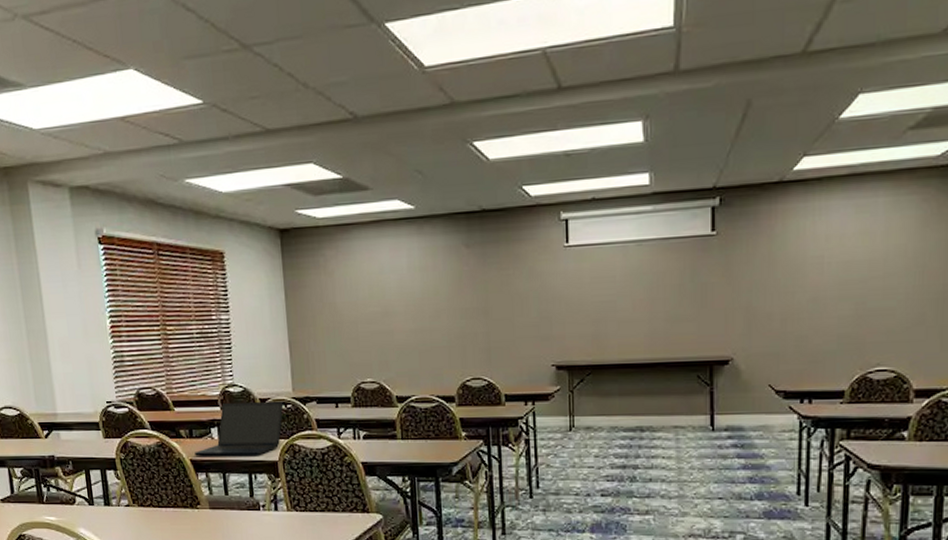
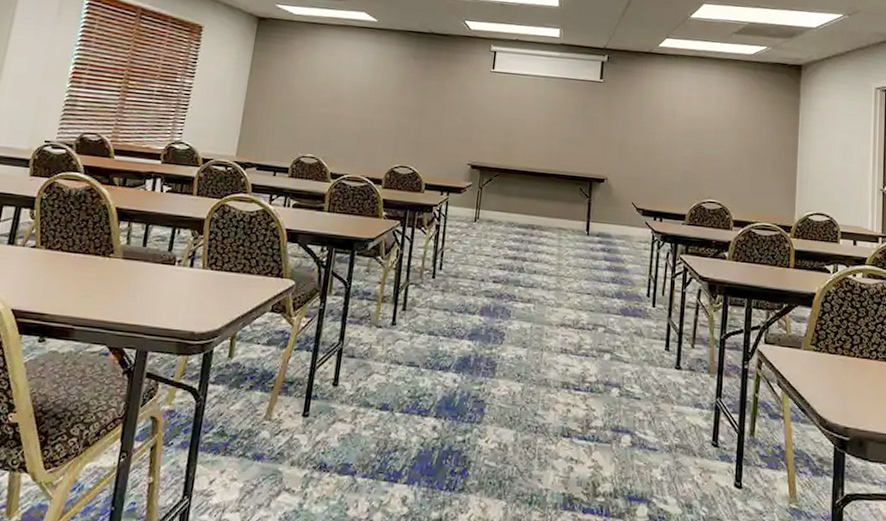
laptop: present [195,401,284,456] -> none [122,157,225,211]

